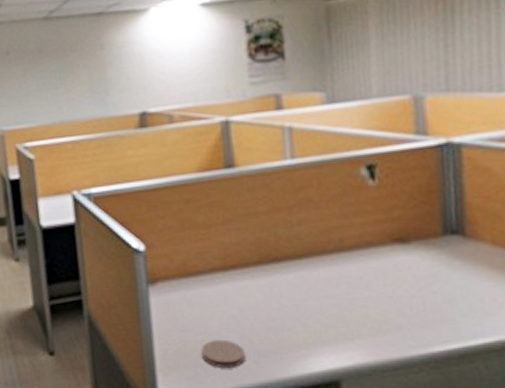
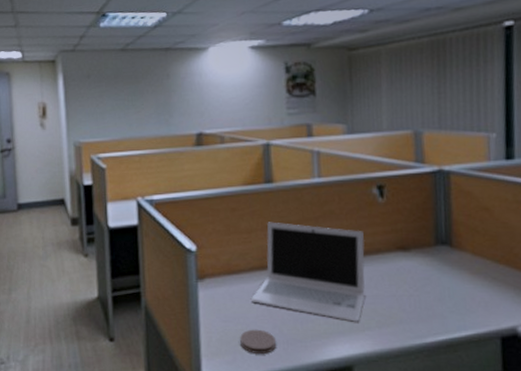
laptop: none [212,214,354,329] -> present [250,222,365,322]

